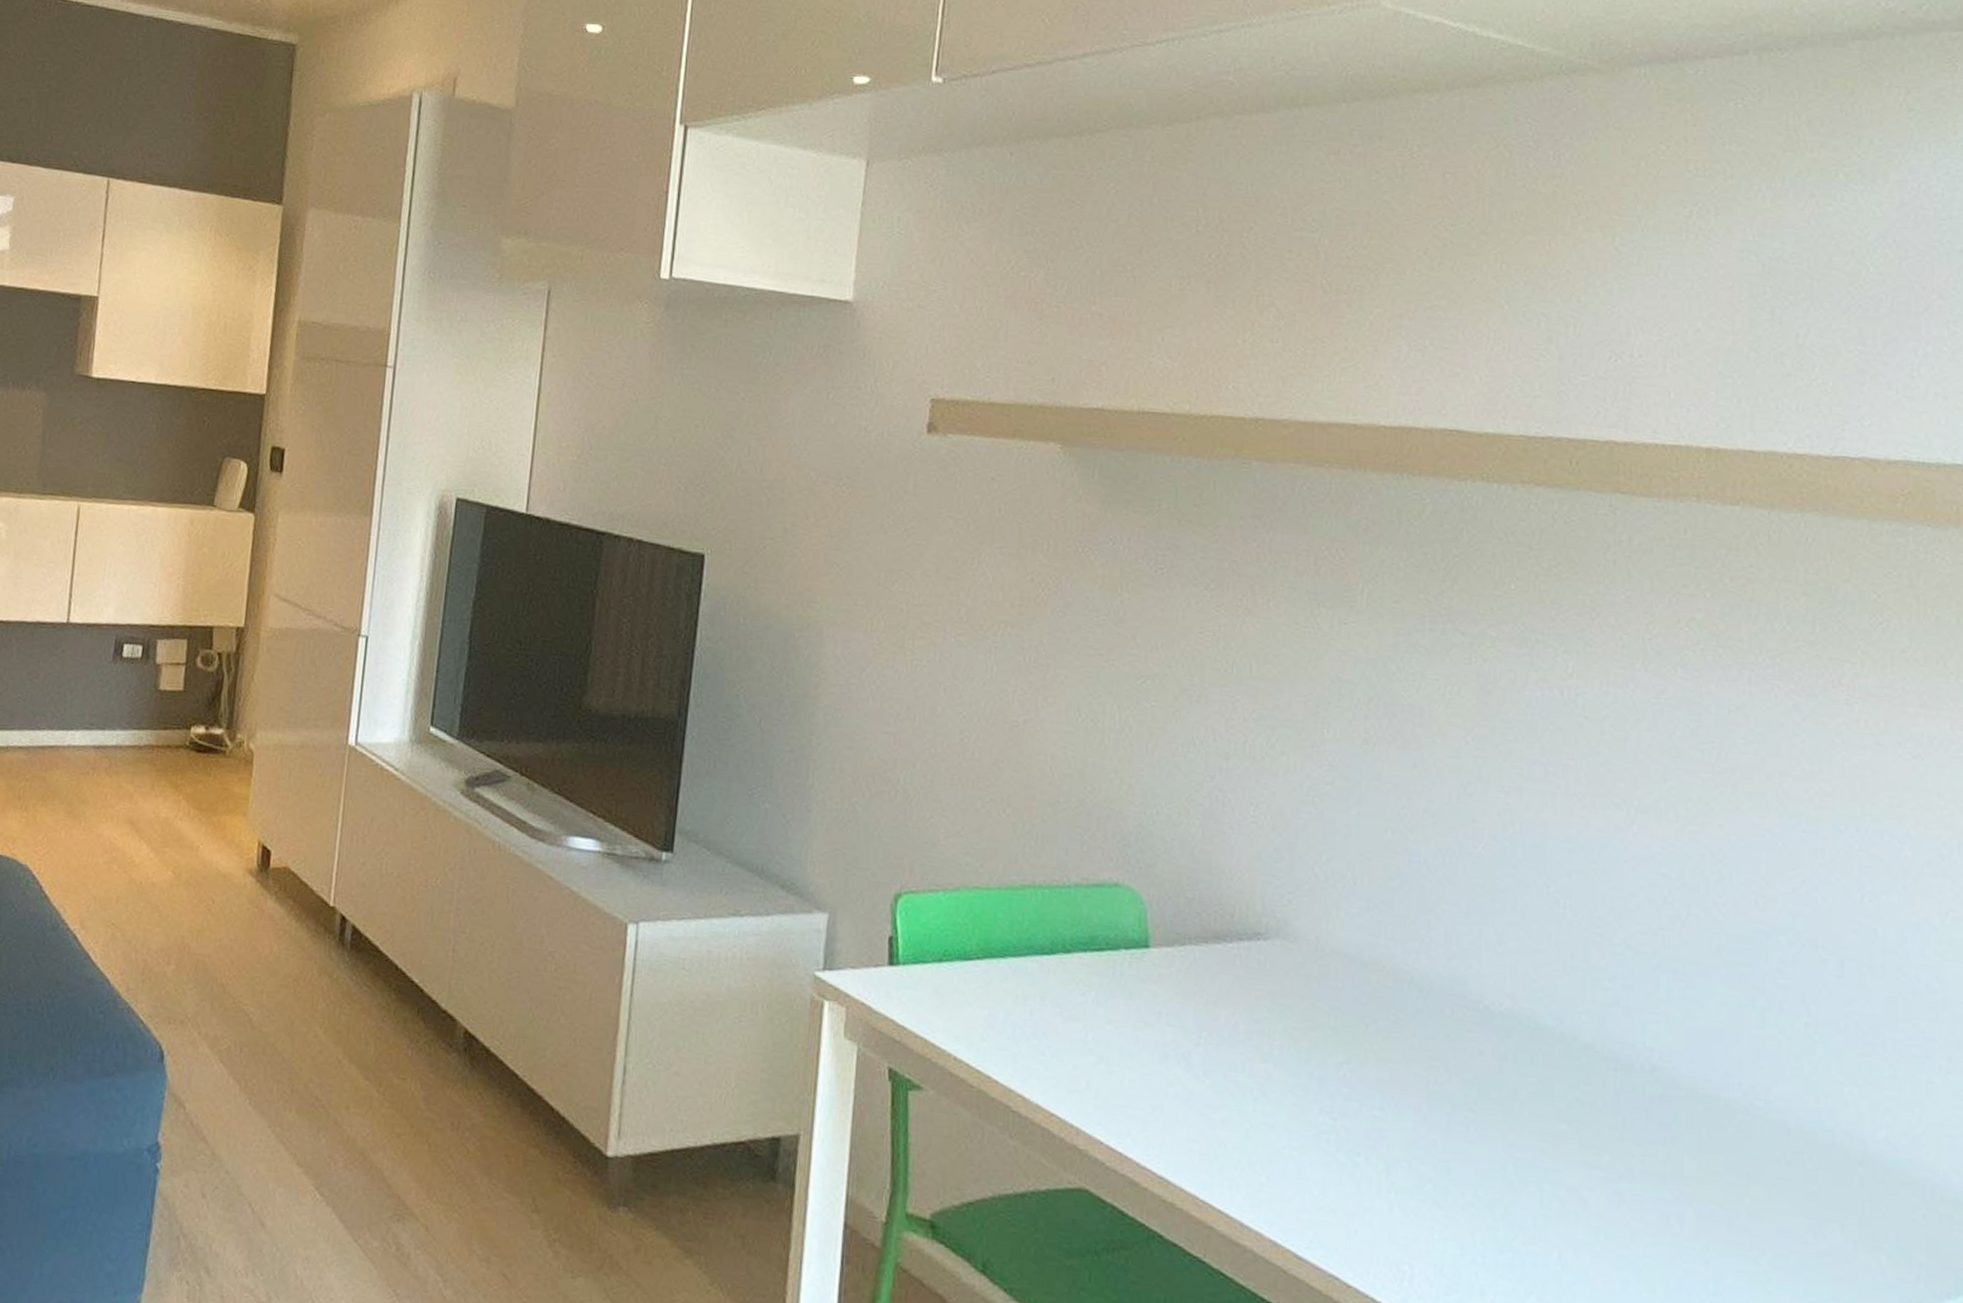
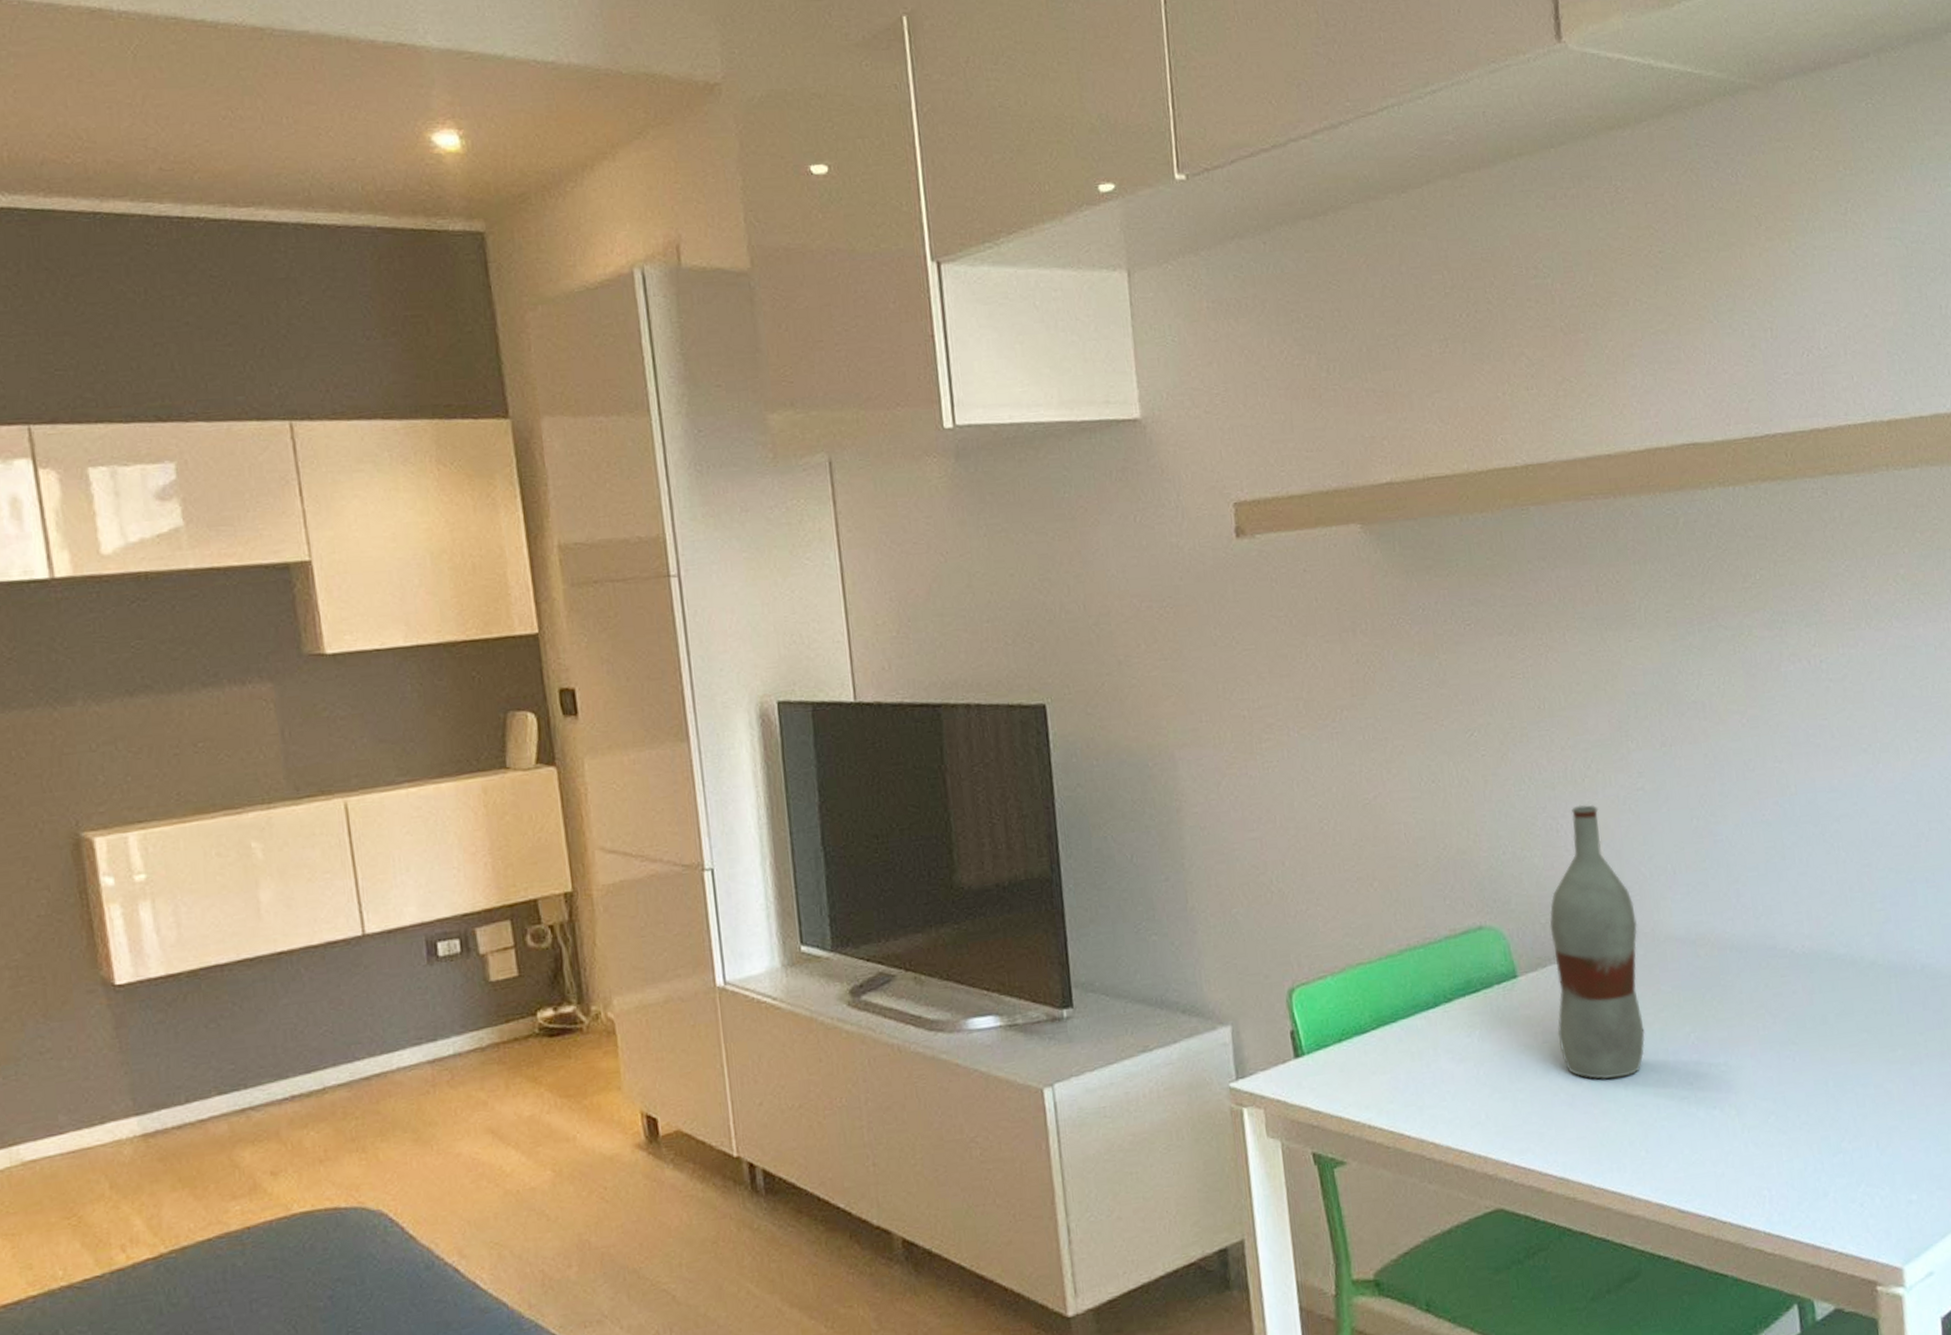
bottle: none [1184,783,1301,1090] -> present [1549,804,1645,1080]

